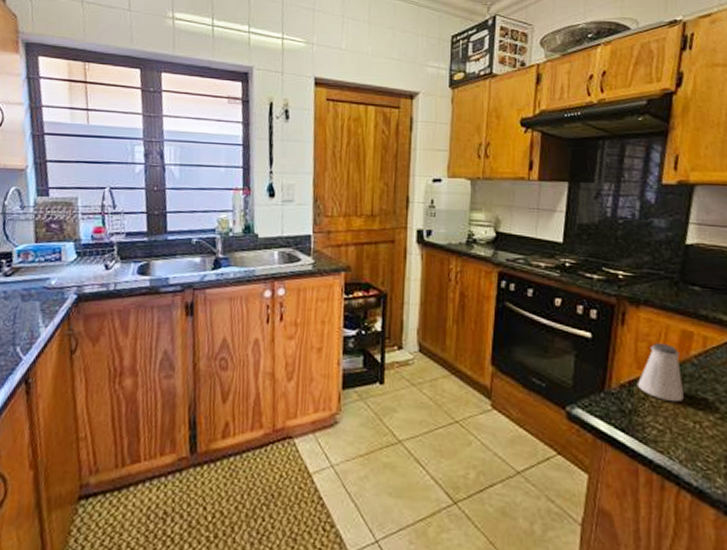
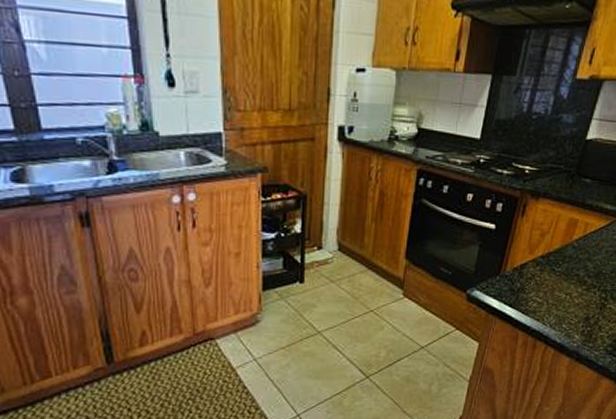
saltshaker: present [637,343,684,403] -> none [527,231,565,280]

